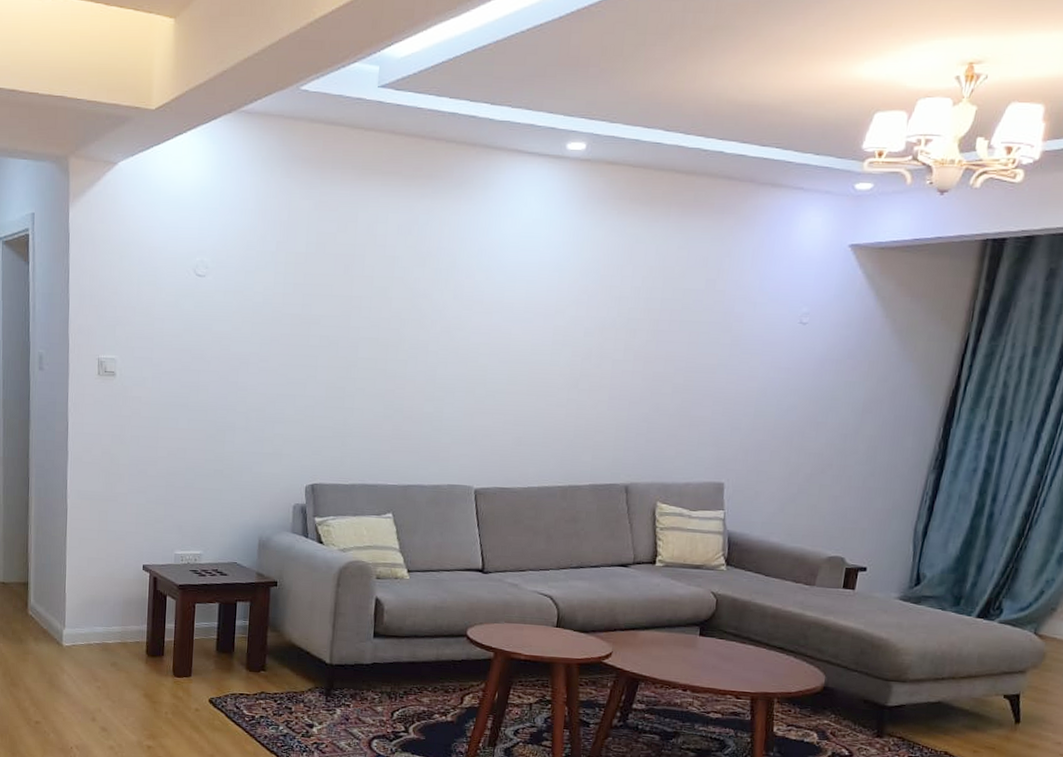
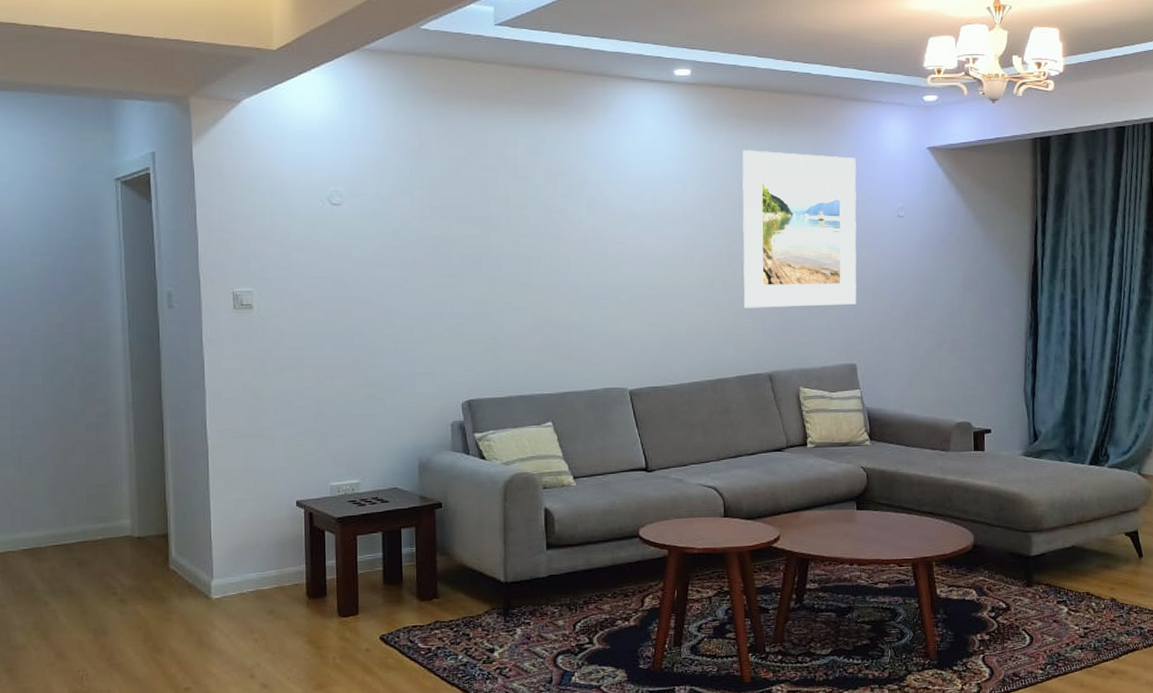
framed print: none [608,238,761,418] -> present [742,150,857,308]

